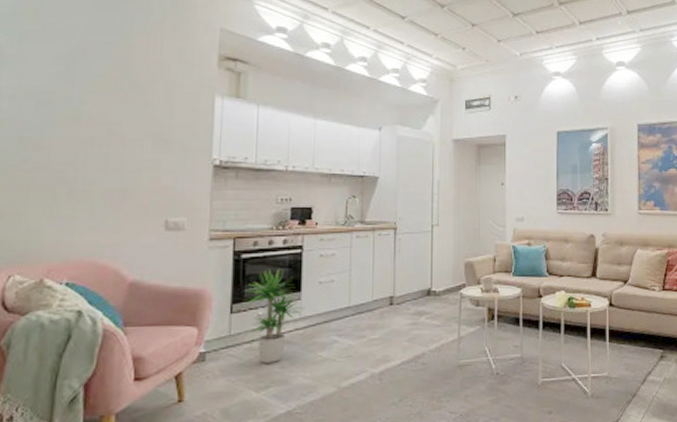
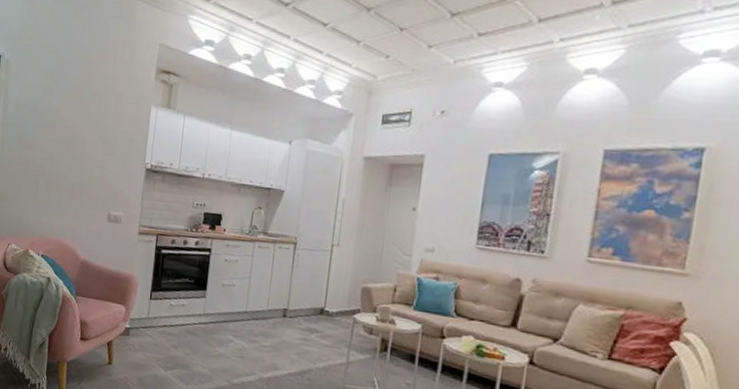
potted plant: present [243,269,305,363] -> none [159,266,209,349]

